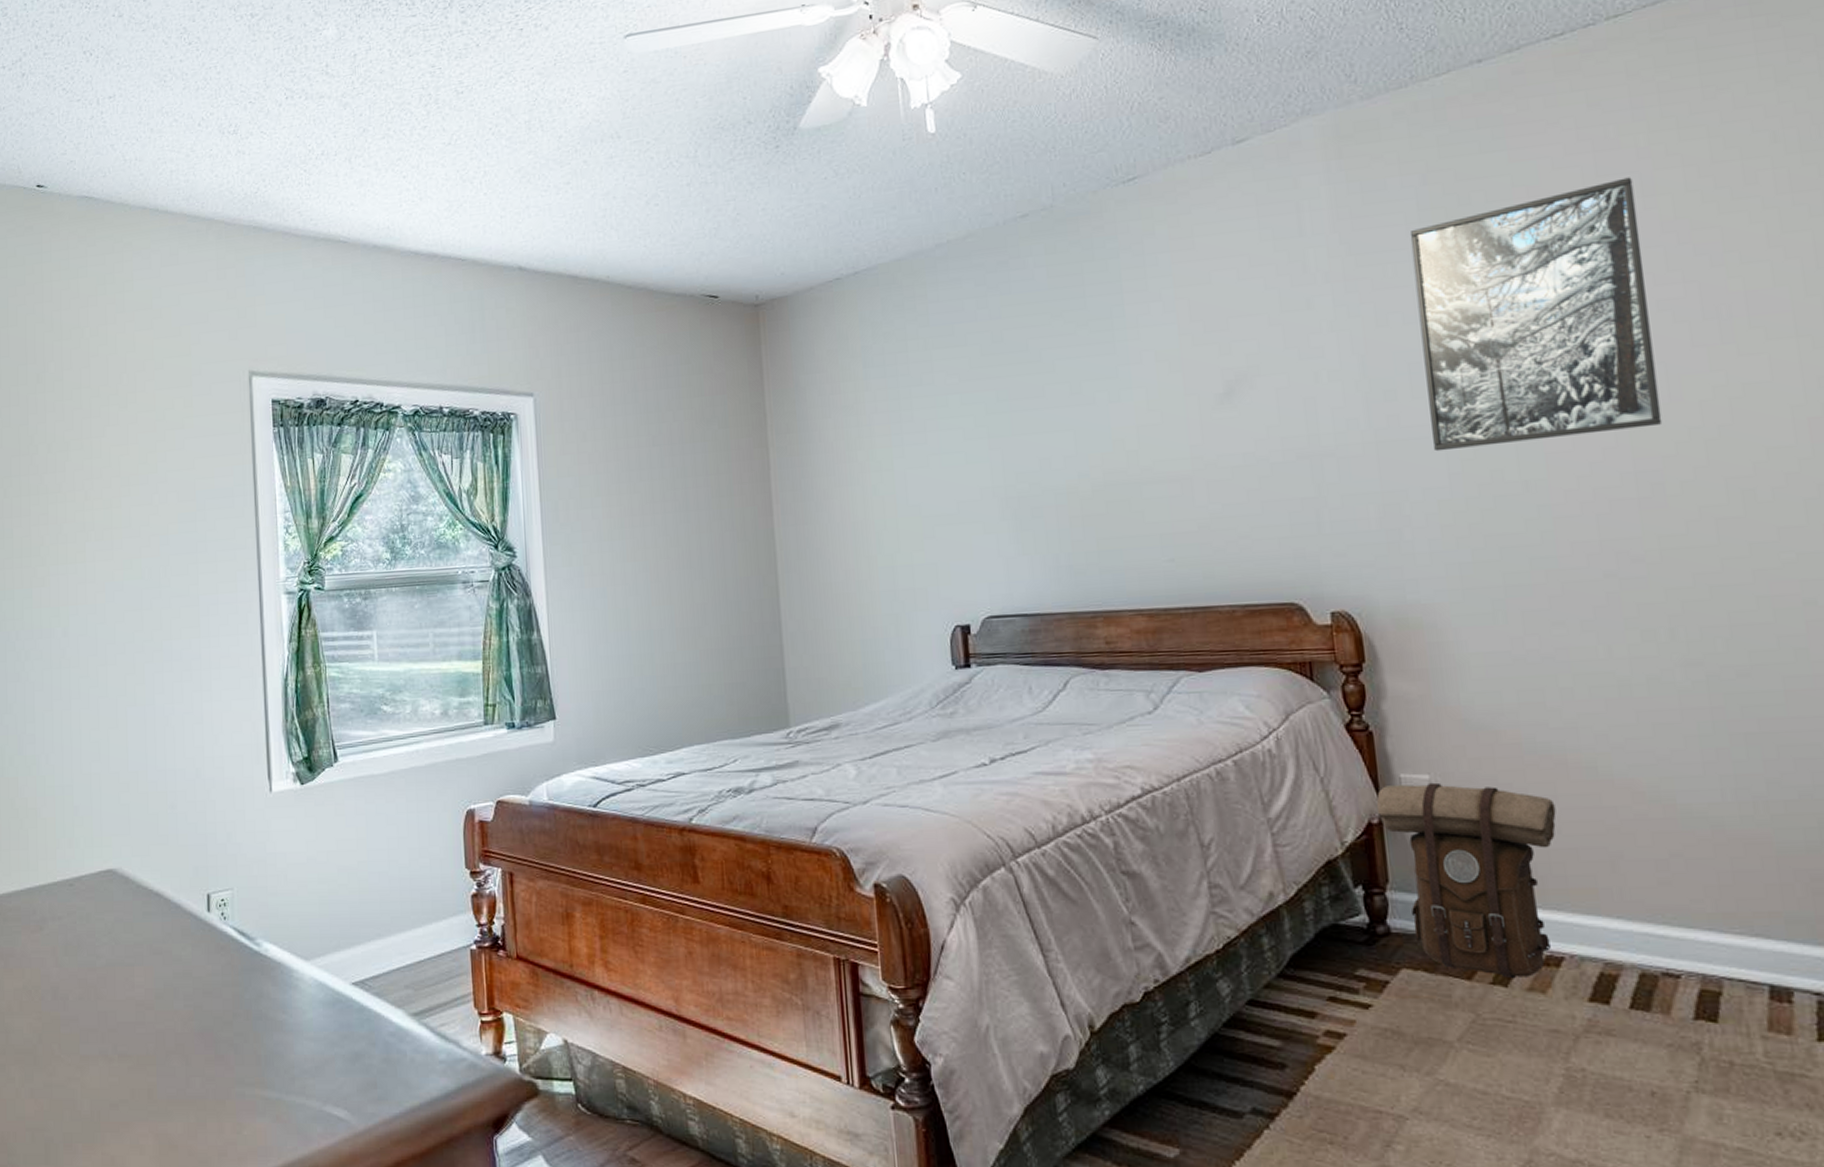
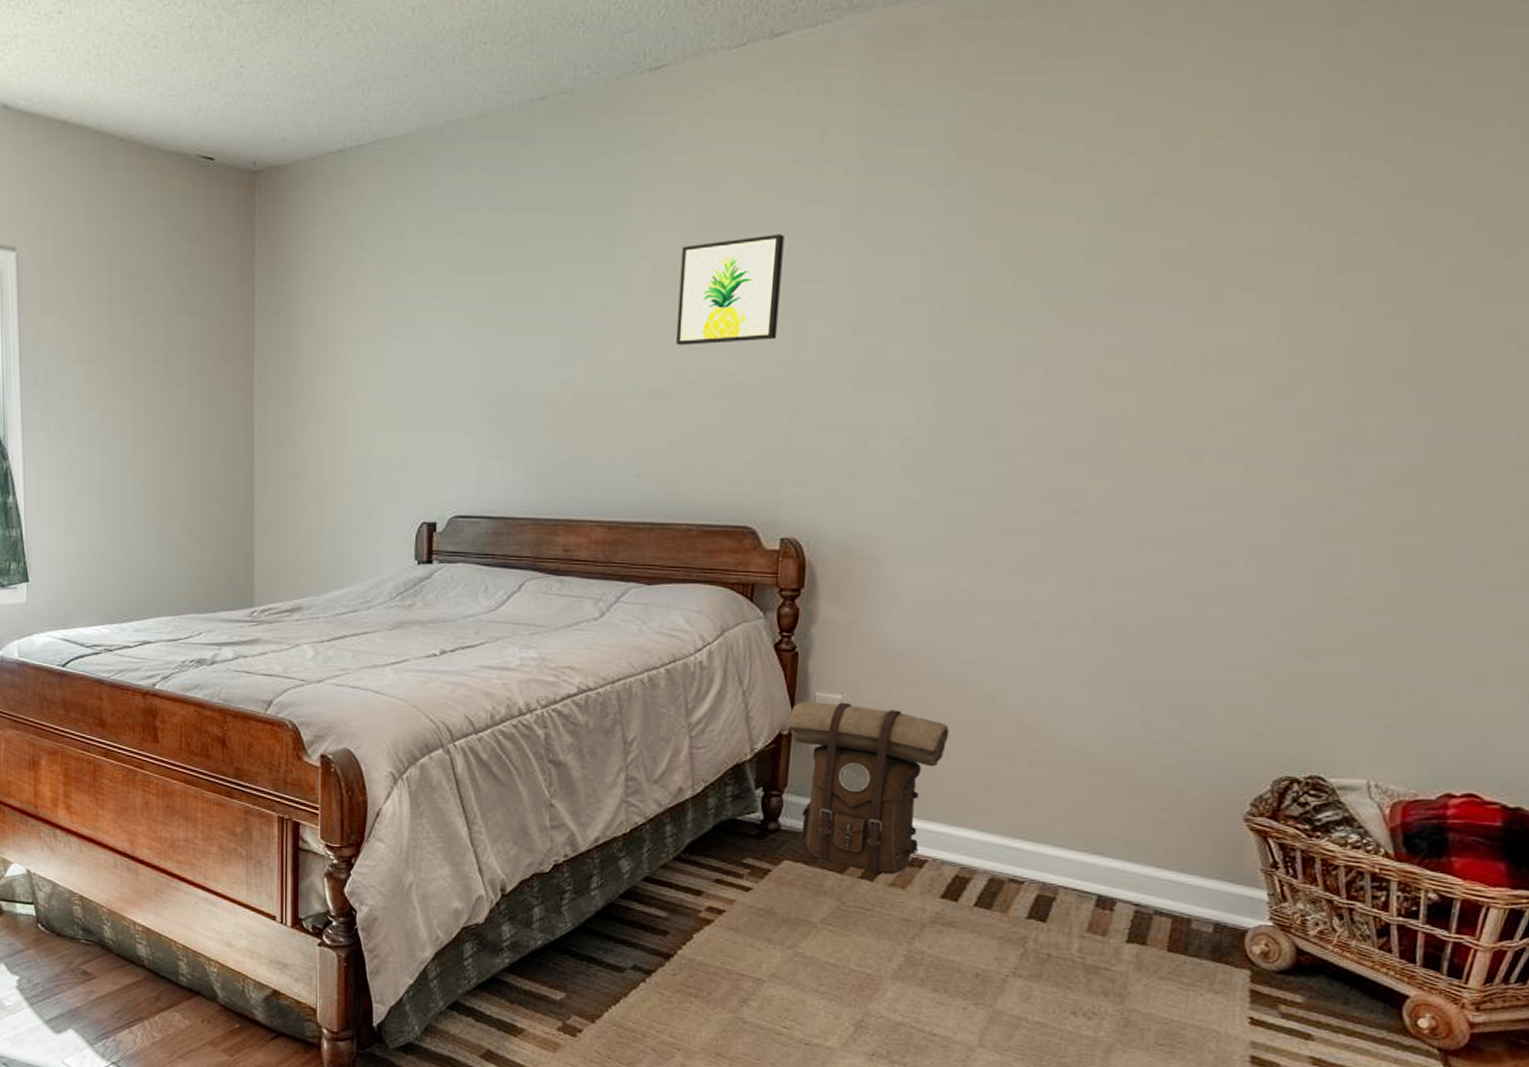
wall art: none [1180,316,1289,430] -> present [676,234,785,345]
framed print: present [1409,177,1663,452] -> none [910,115,1168,389]

